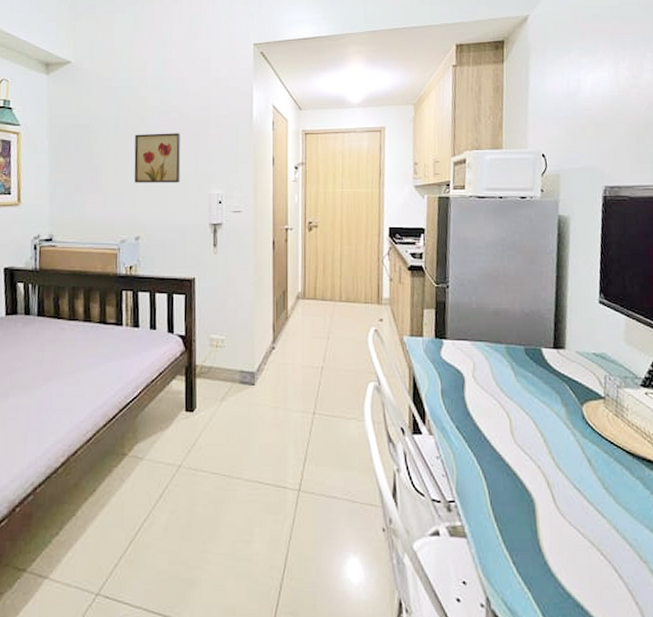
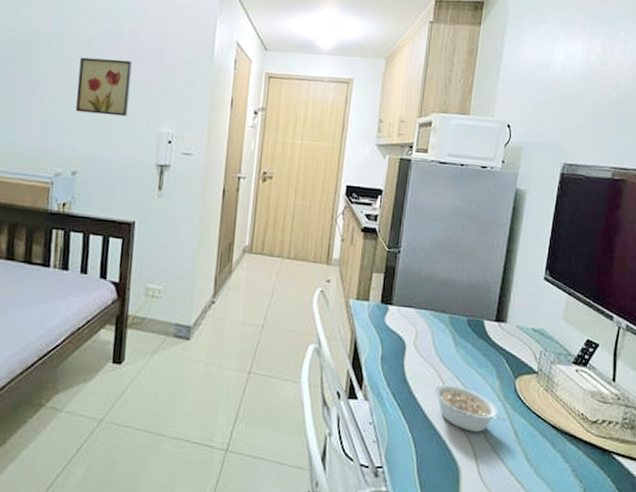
legume: none [498,415,578,462] -> present [434,384,507,432]

